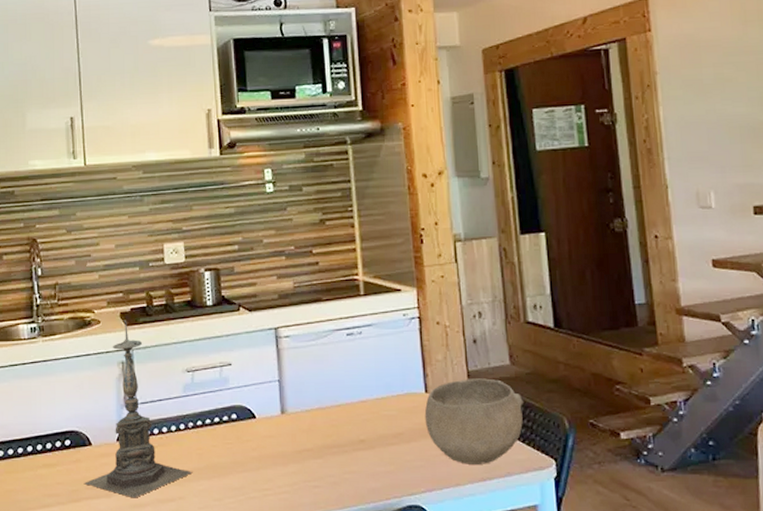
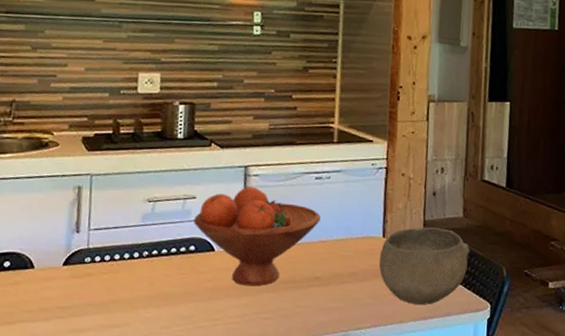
candle holder: present [84,320,193,498] -> none [21,145,142,323]
fruit bowl: none [232,349,357,453] -> present [193,186,321,286]

